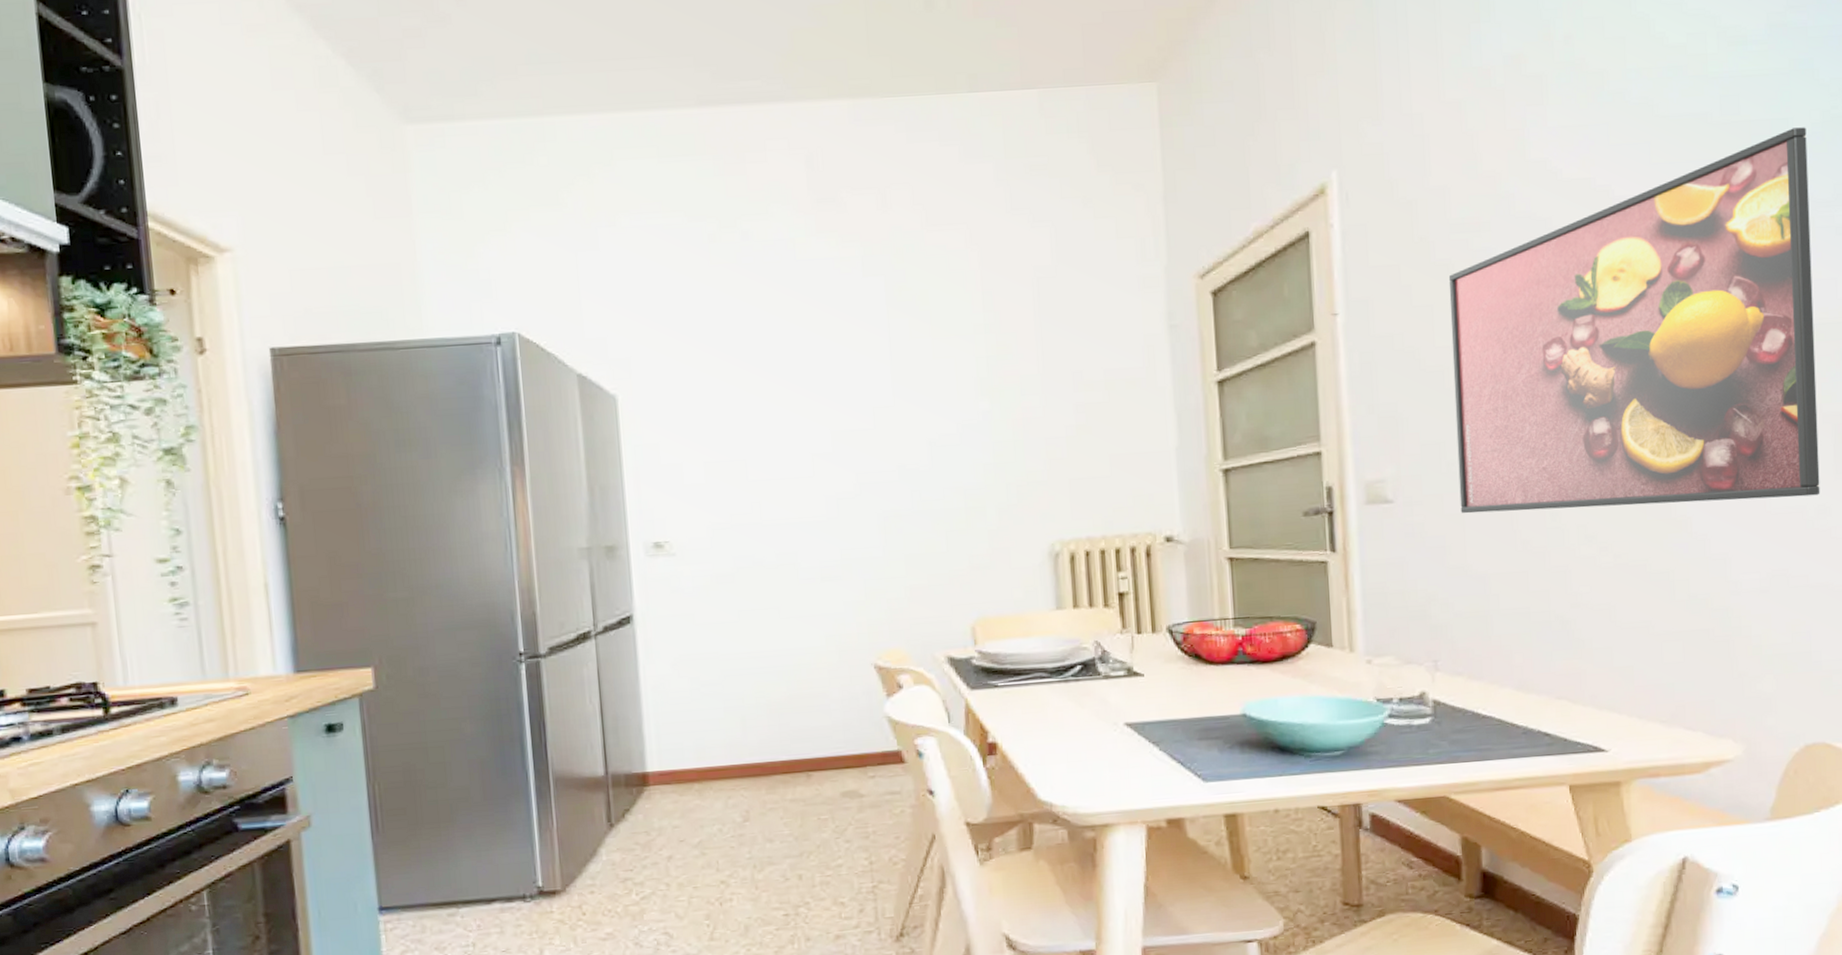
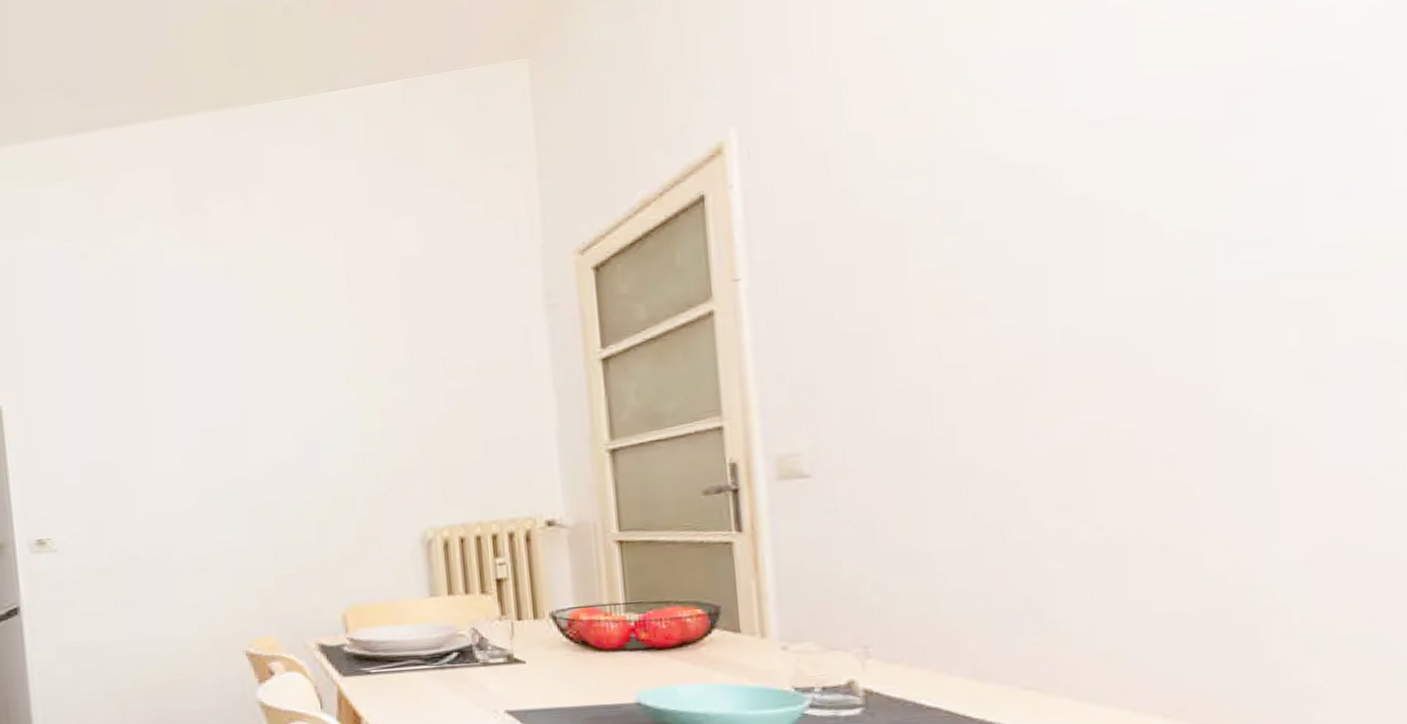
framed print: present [1448,127,1820,514] -> none [874,14,1389,486]

